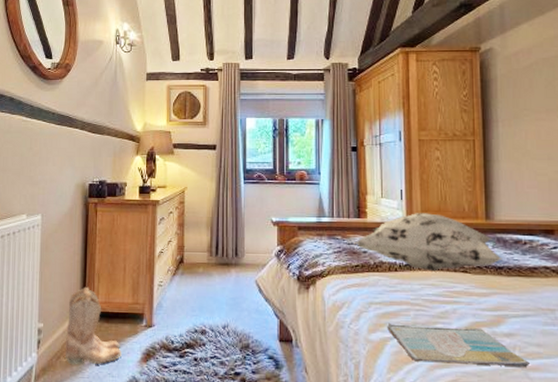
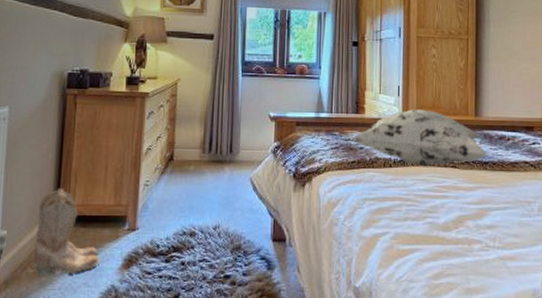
book: present [387,322,531,368] -> none [380,218,509,258]

